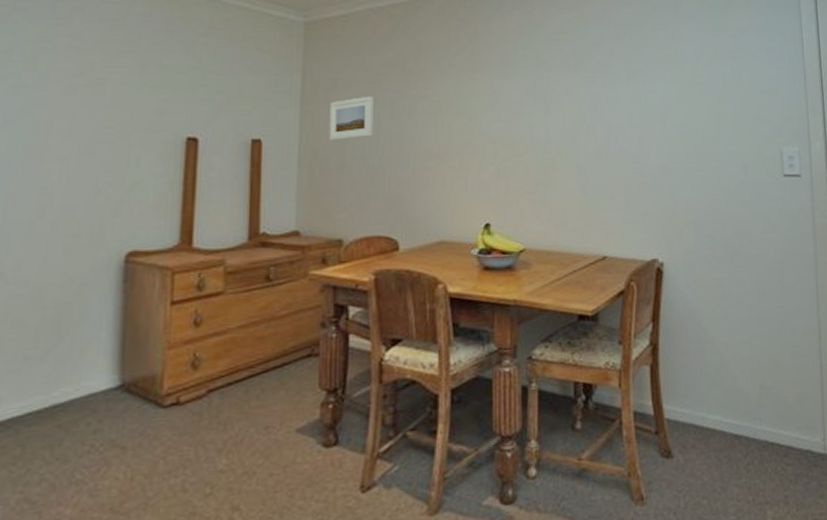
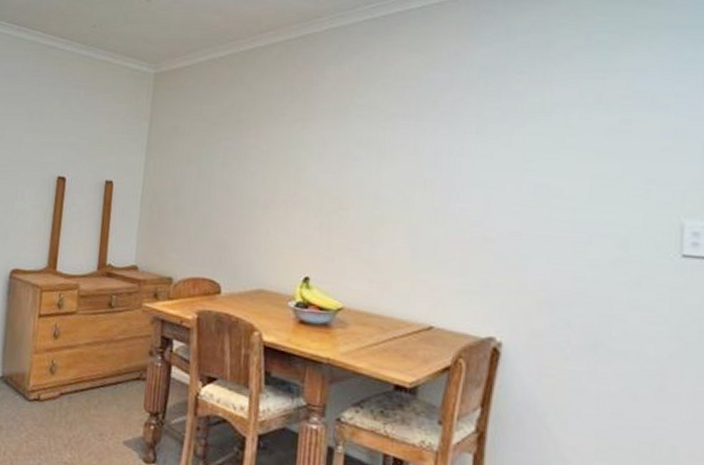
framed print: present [329,96,374,141] -> none [167,143,209,186]

